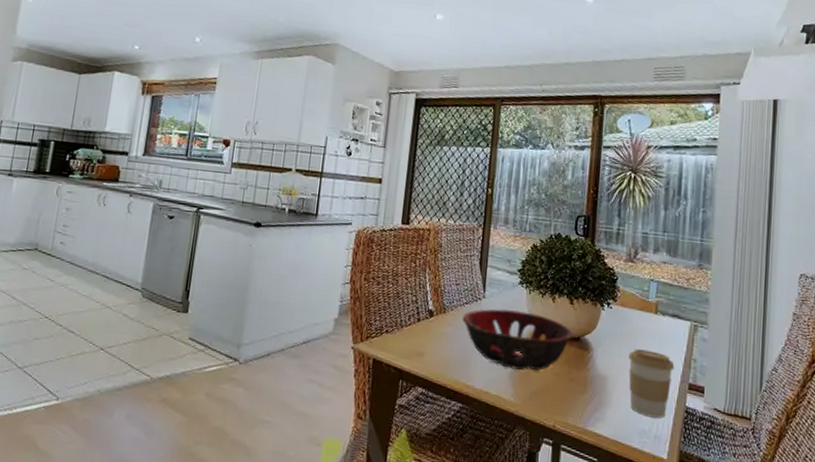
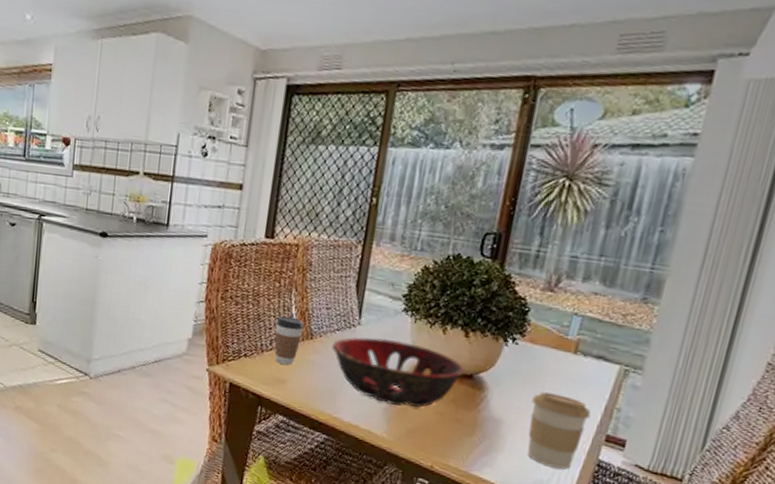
coffee cup: none [412,292,438,338] -> present [274,315,305,365]

